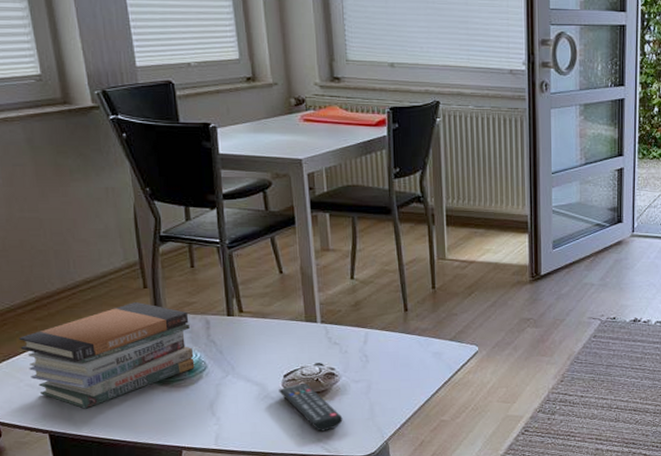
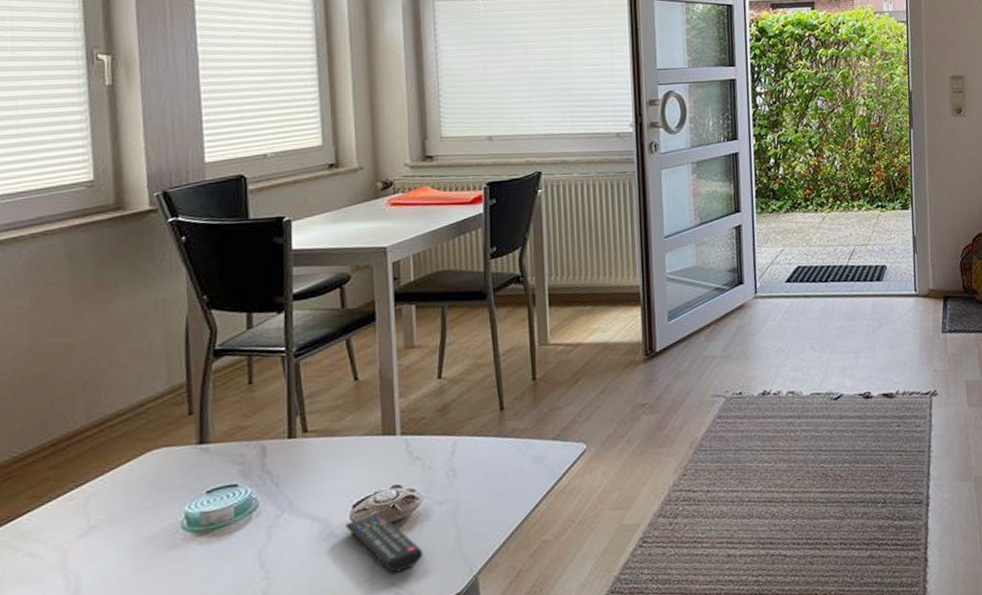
book stack: present [19,301,195,409] -> none [24,432,244,578]

